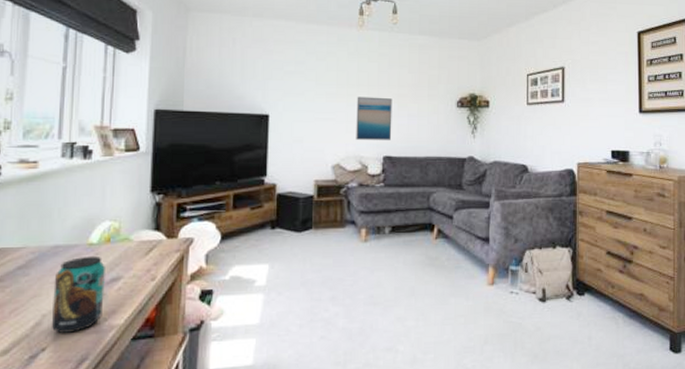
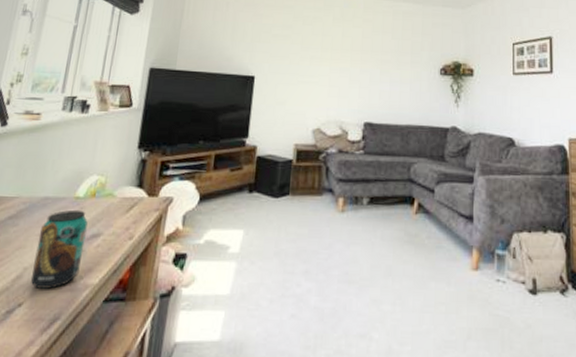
wall art: present [356,96,392,140] -> none [337,61,375,106]

